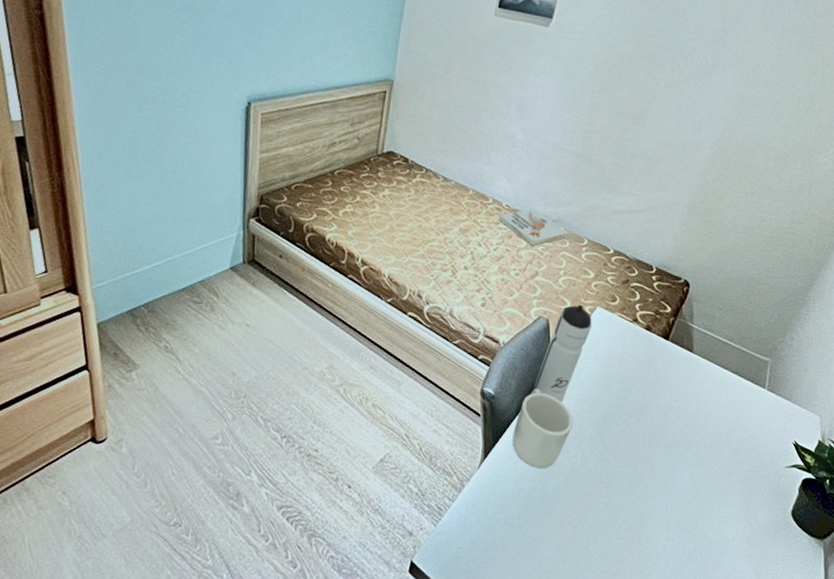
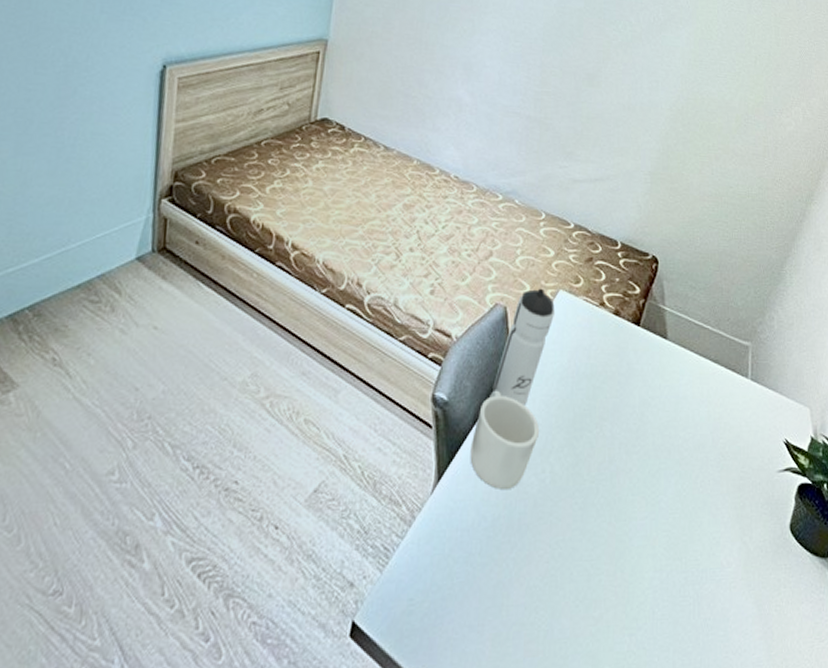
book: present [499,209,569,246] -> none [447,179,524,222]

